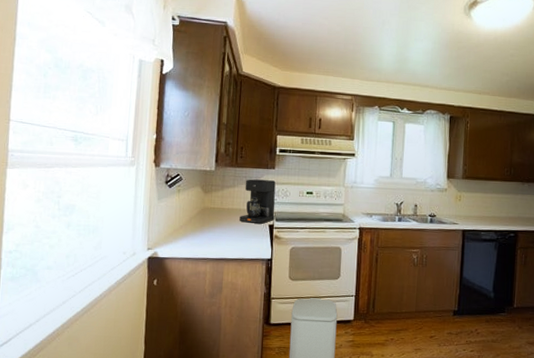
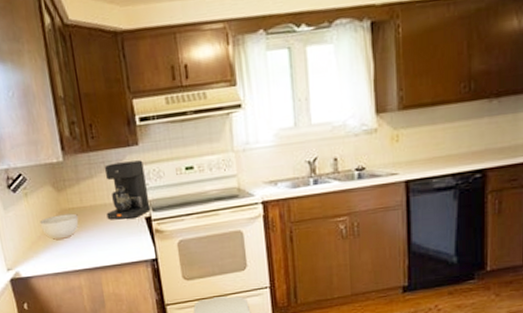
bowl: none [184,211,216,231] -> present [39,213,79,240]

